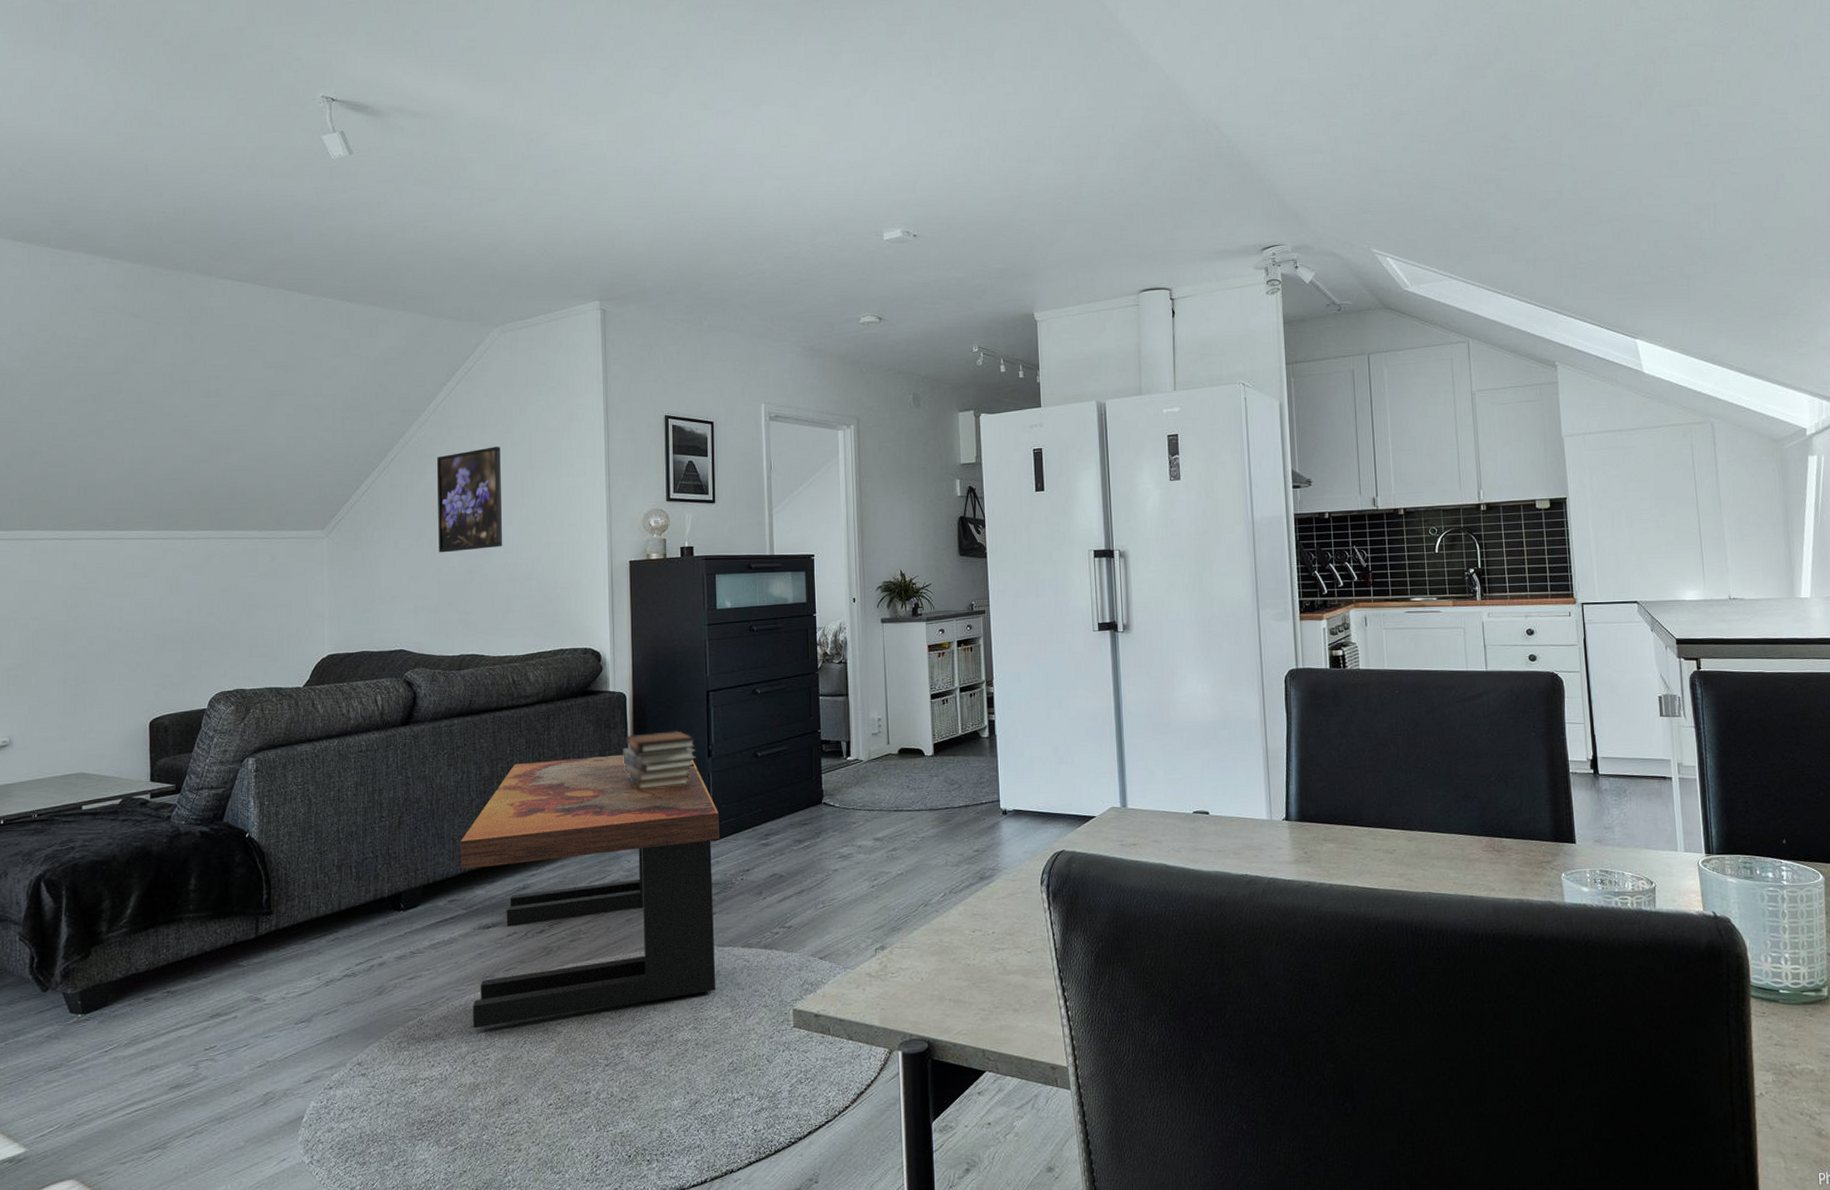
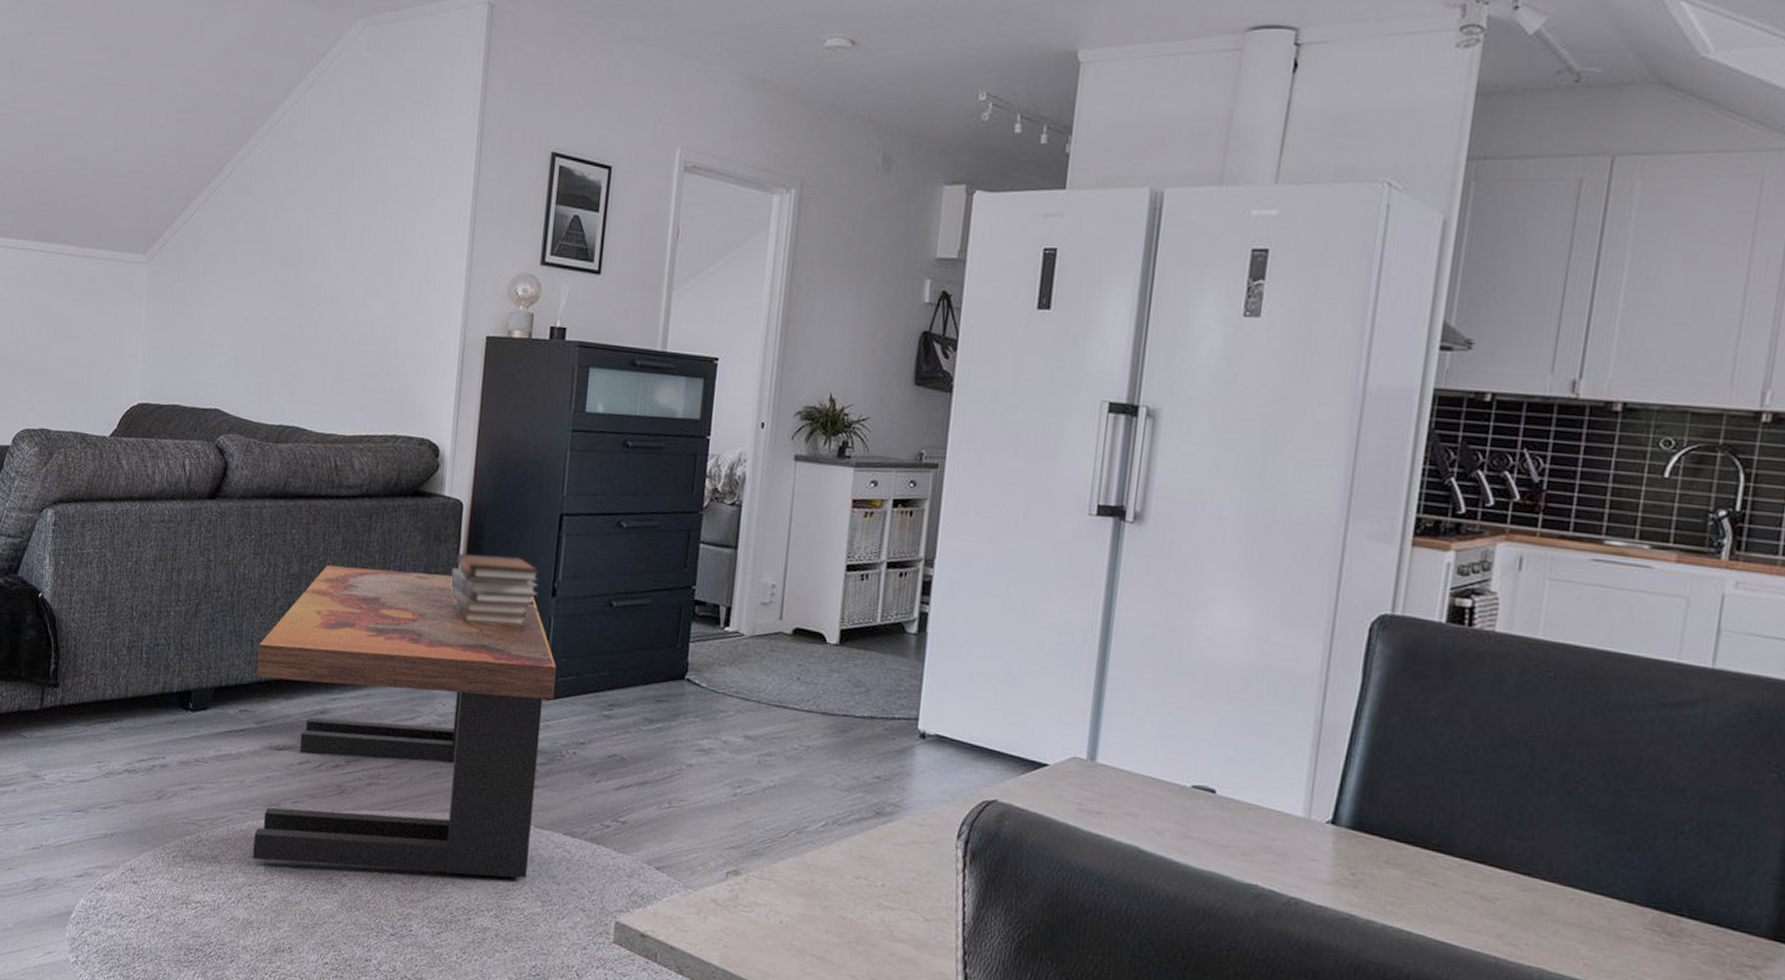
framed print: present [437,446,503,553] -> none [268,172,350,300]

